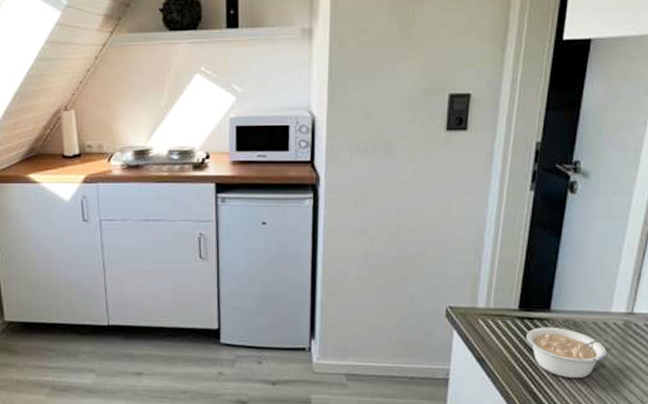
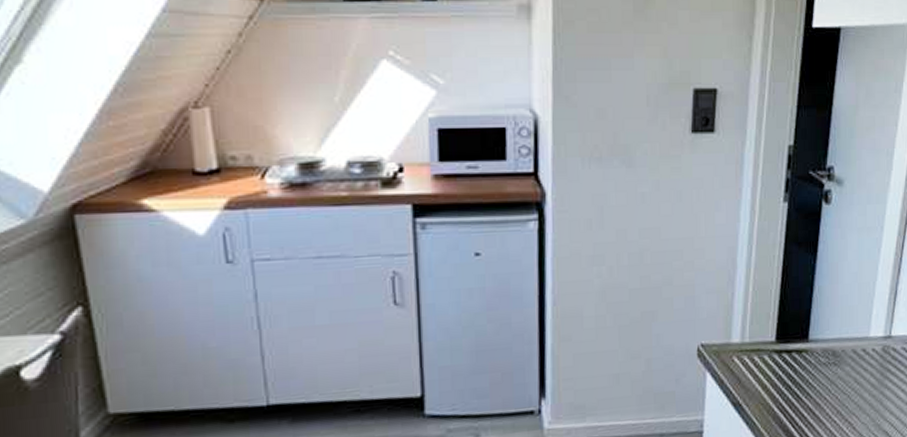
legume: present [526,327,614,379] -> none [784,359,873,417]

